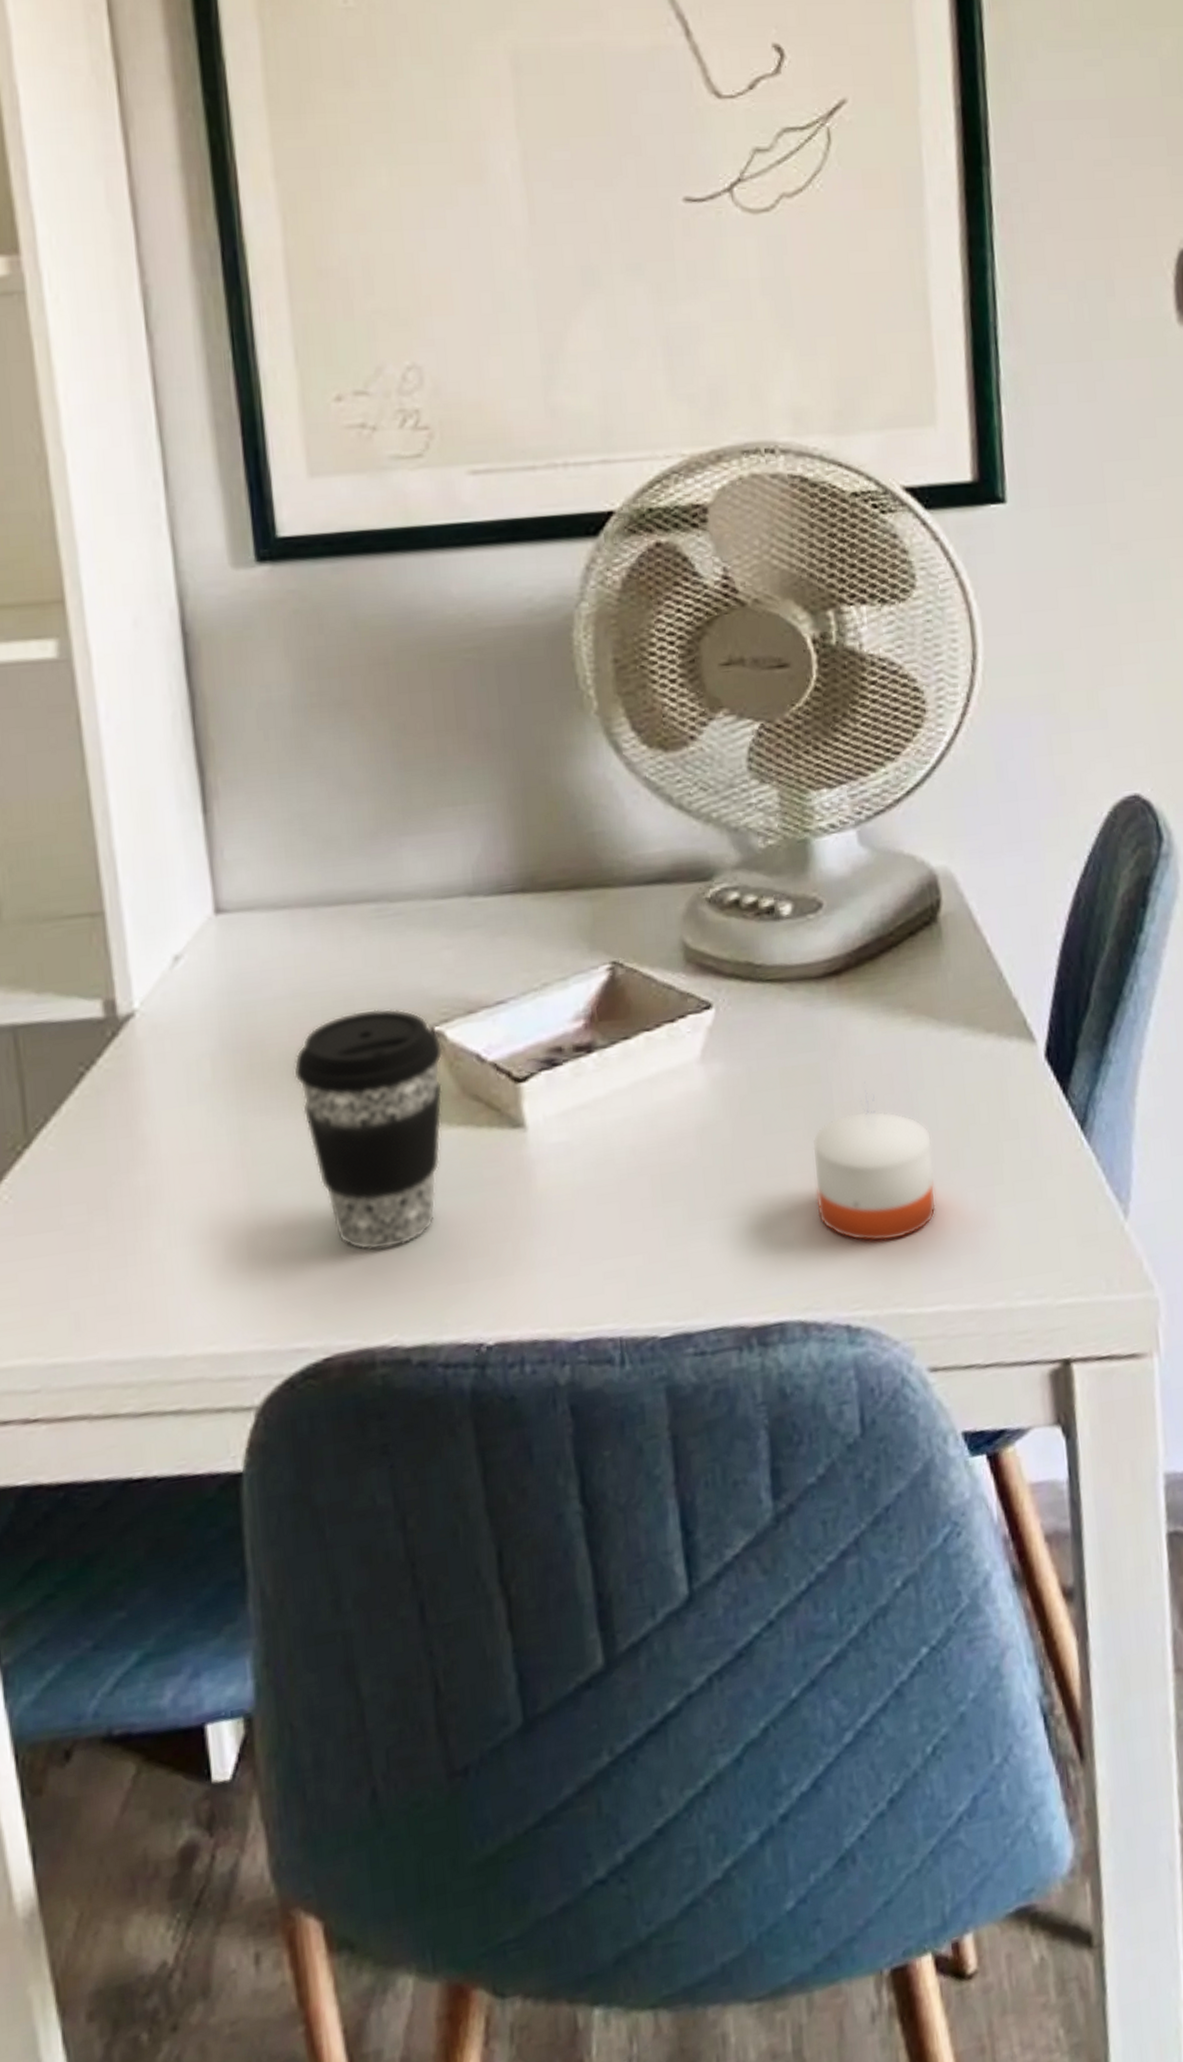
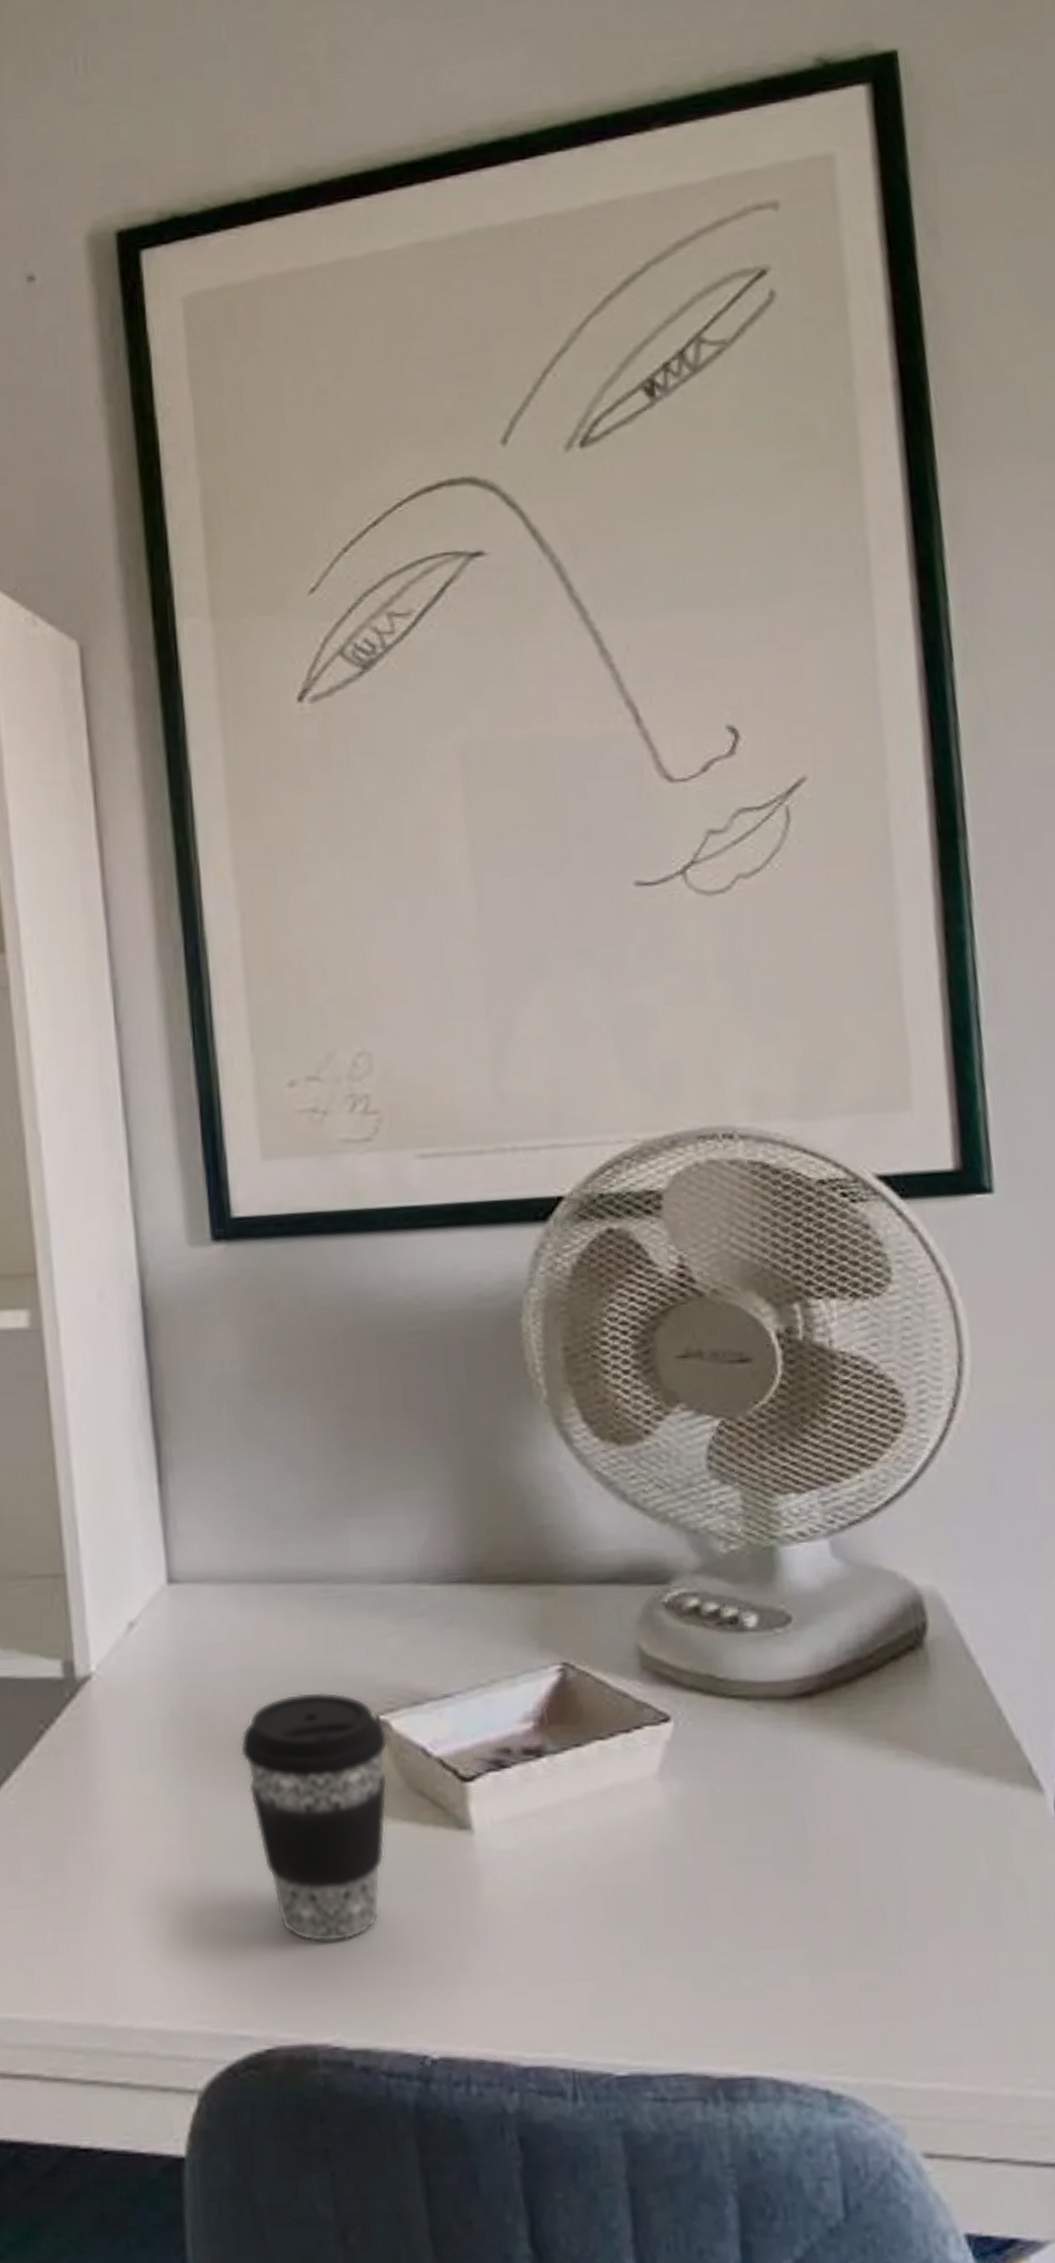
candle: present [812,1096,936,1242] -> none [784,1835,928,2001]

